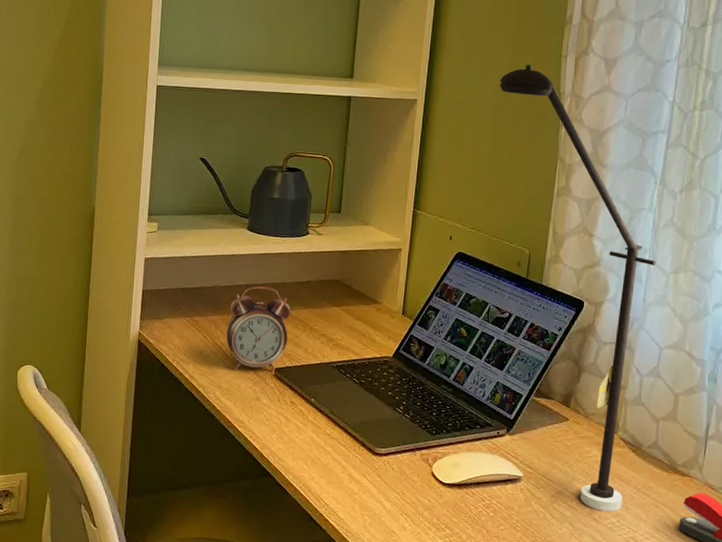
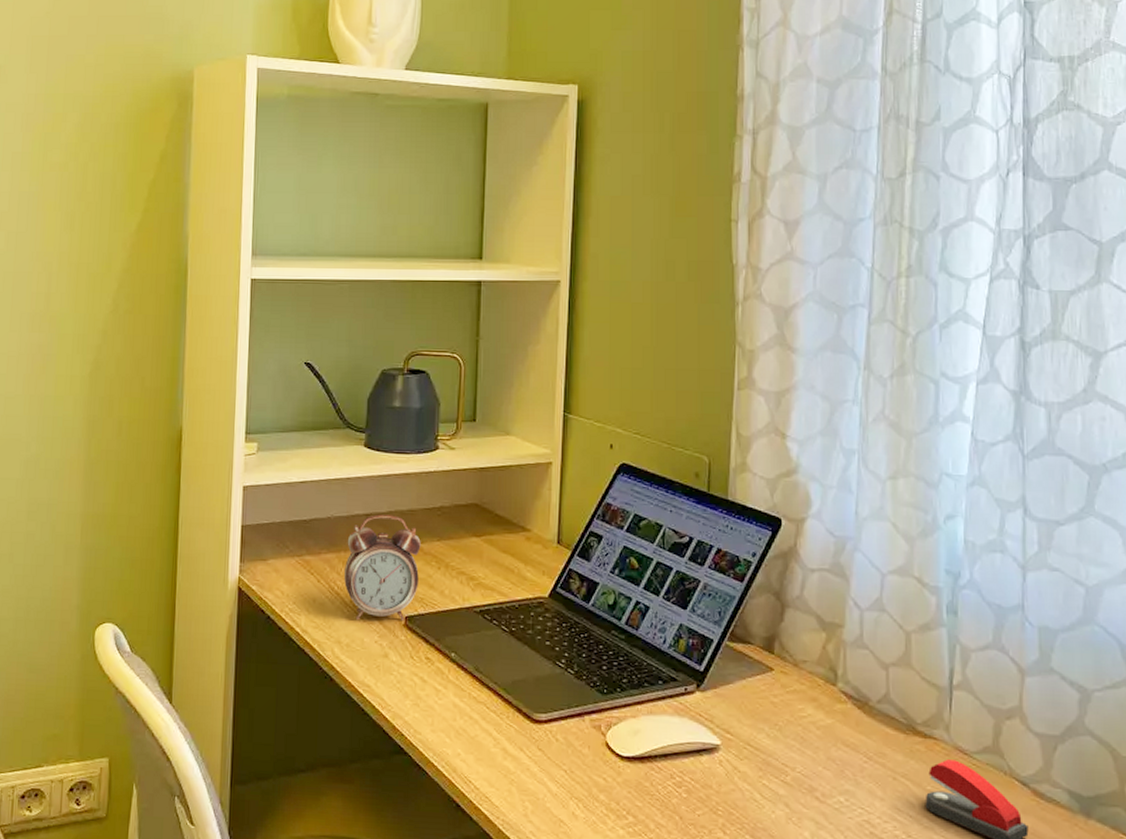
desk lamp: present [500,64,656,512] -> none [659,232,868,788]

